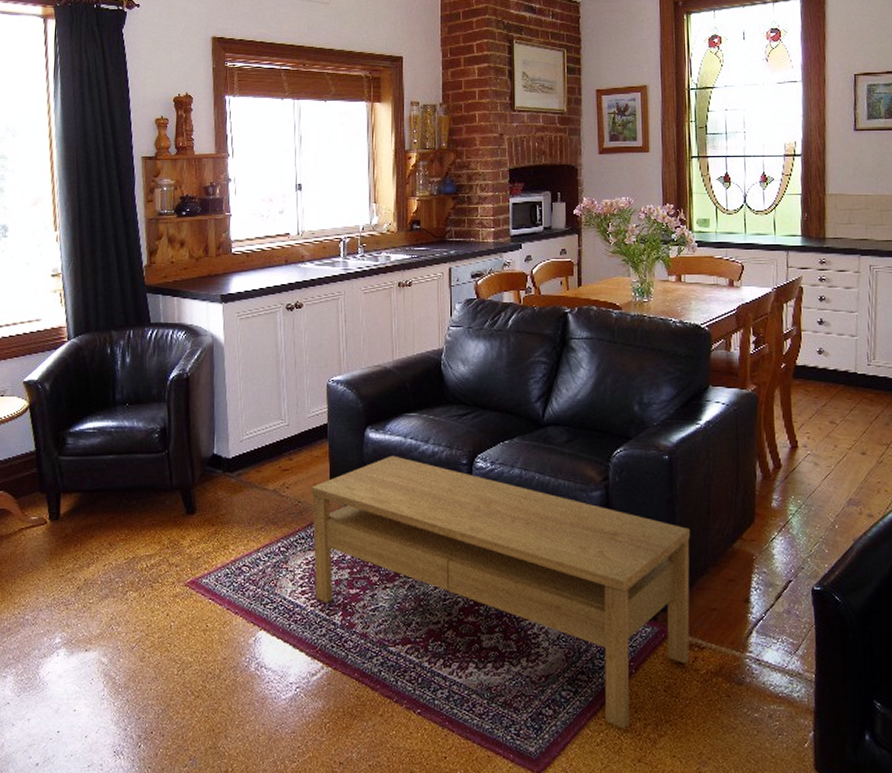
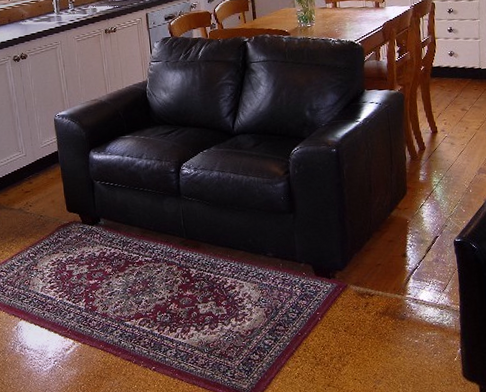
coffee table: present [311,455,691,729] -> none [49,171,363,363]

